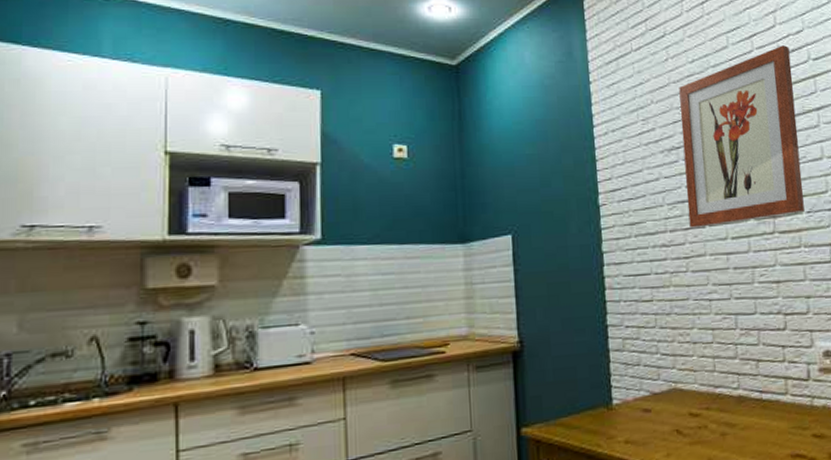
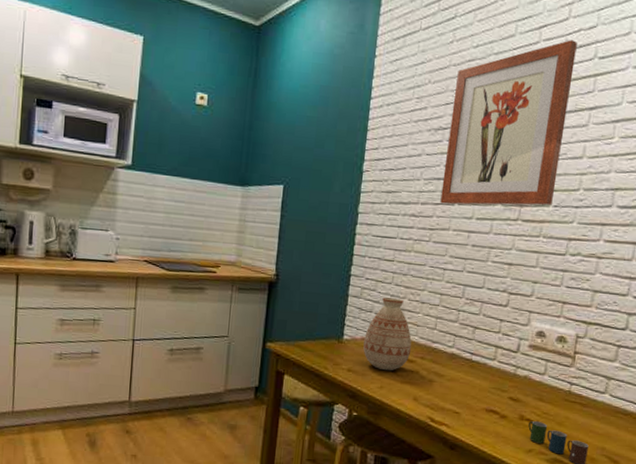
vase: none [637,343,694,434] -> present [363,297,412,371]

